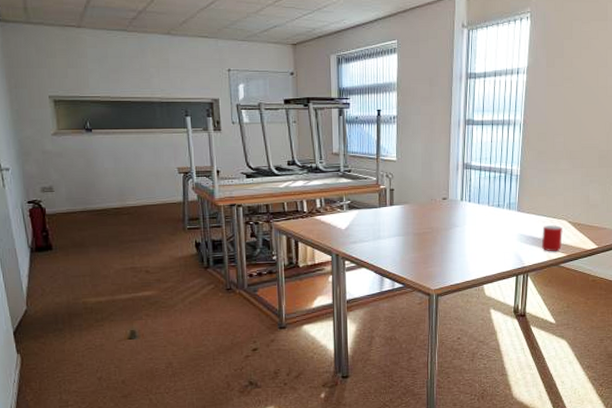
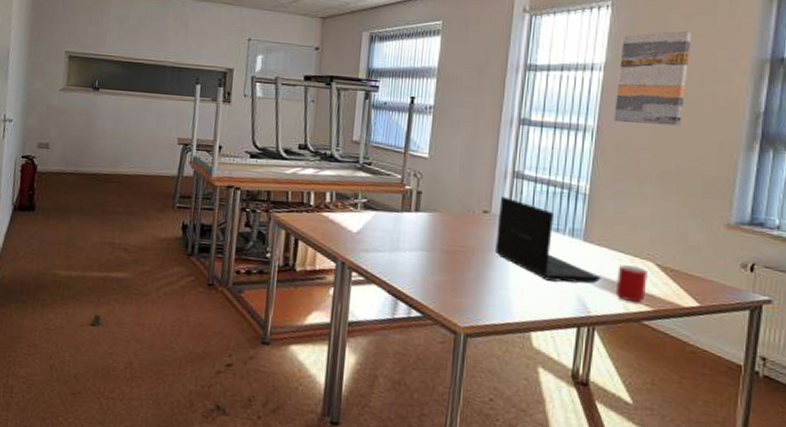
laptop: none [454,185,531,245] -> present [495,196,602,283]
wall art: none [535,35,590,115] -> present [613,31,692,126]

